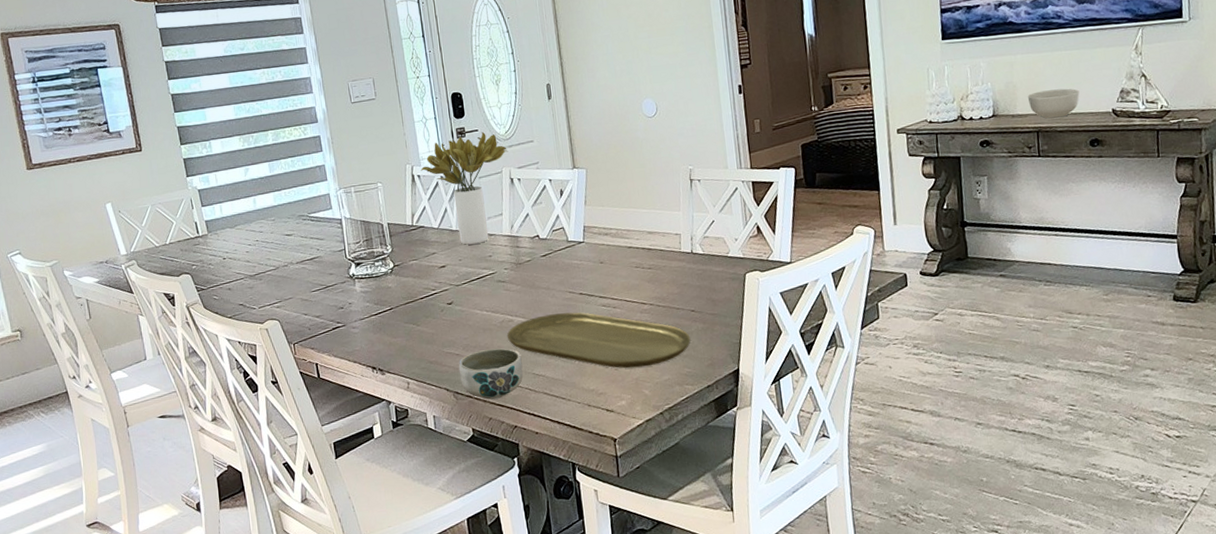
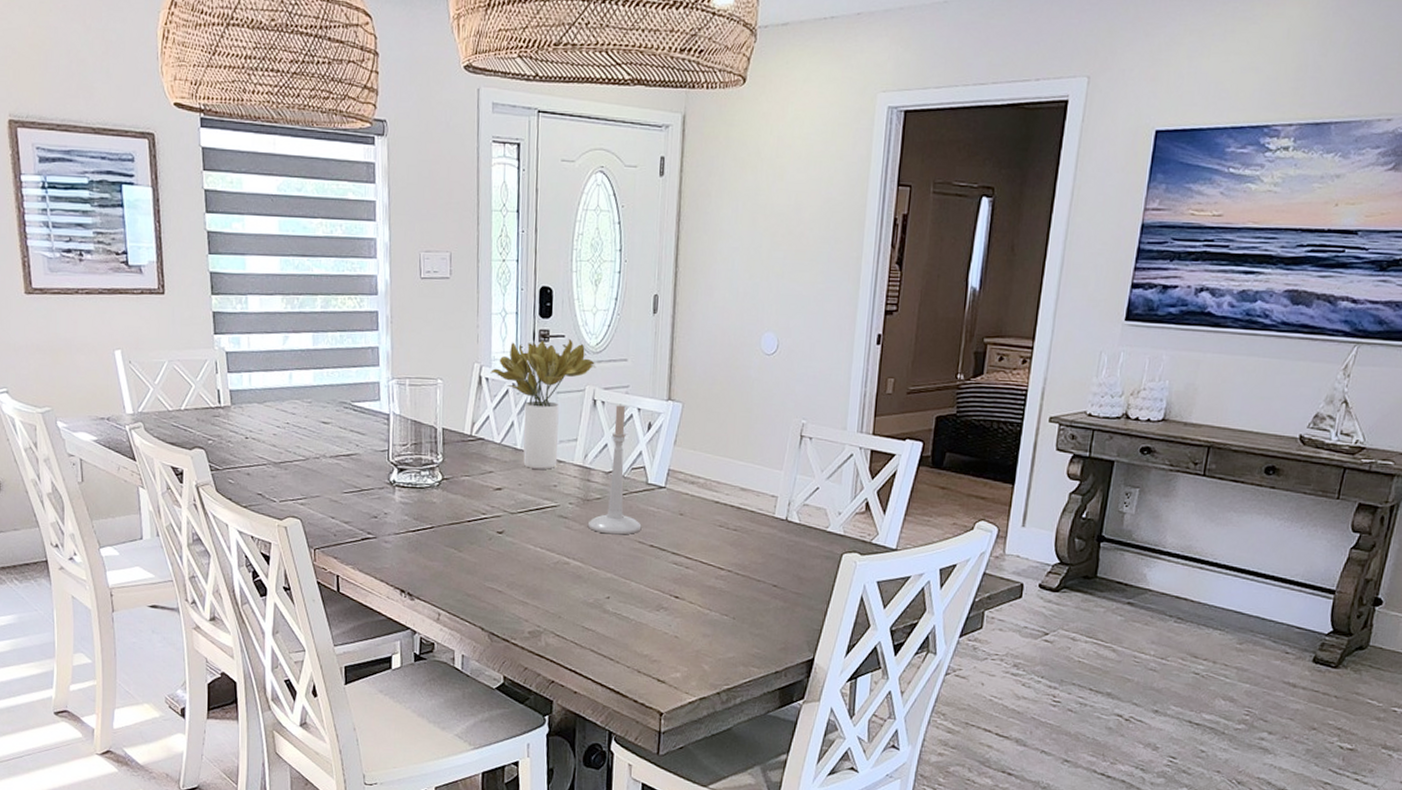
bowl: present [458,348,524,400] -> none [498,590,572,648]
placemat: present [506,312,691,368] -> none [559,563,767,640]
candlestick: none [523,178,570,290] -> present [587,403,642,535]
bowl: present [1027,88,1080,119] -> none [1206,400,1268,436]

